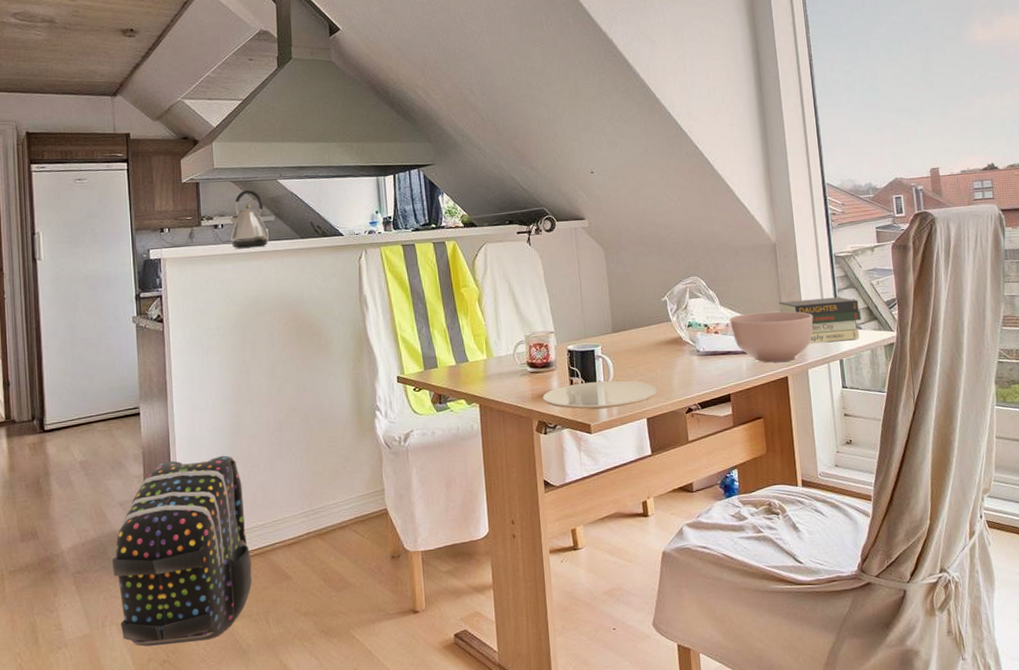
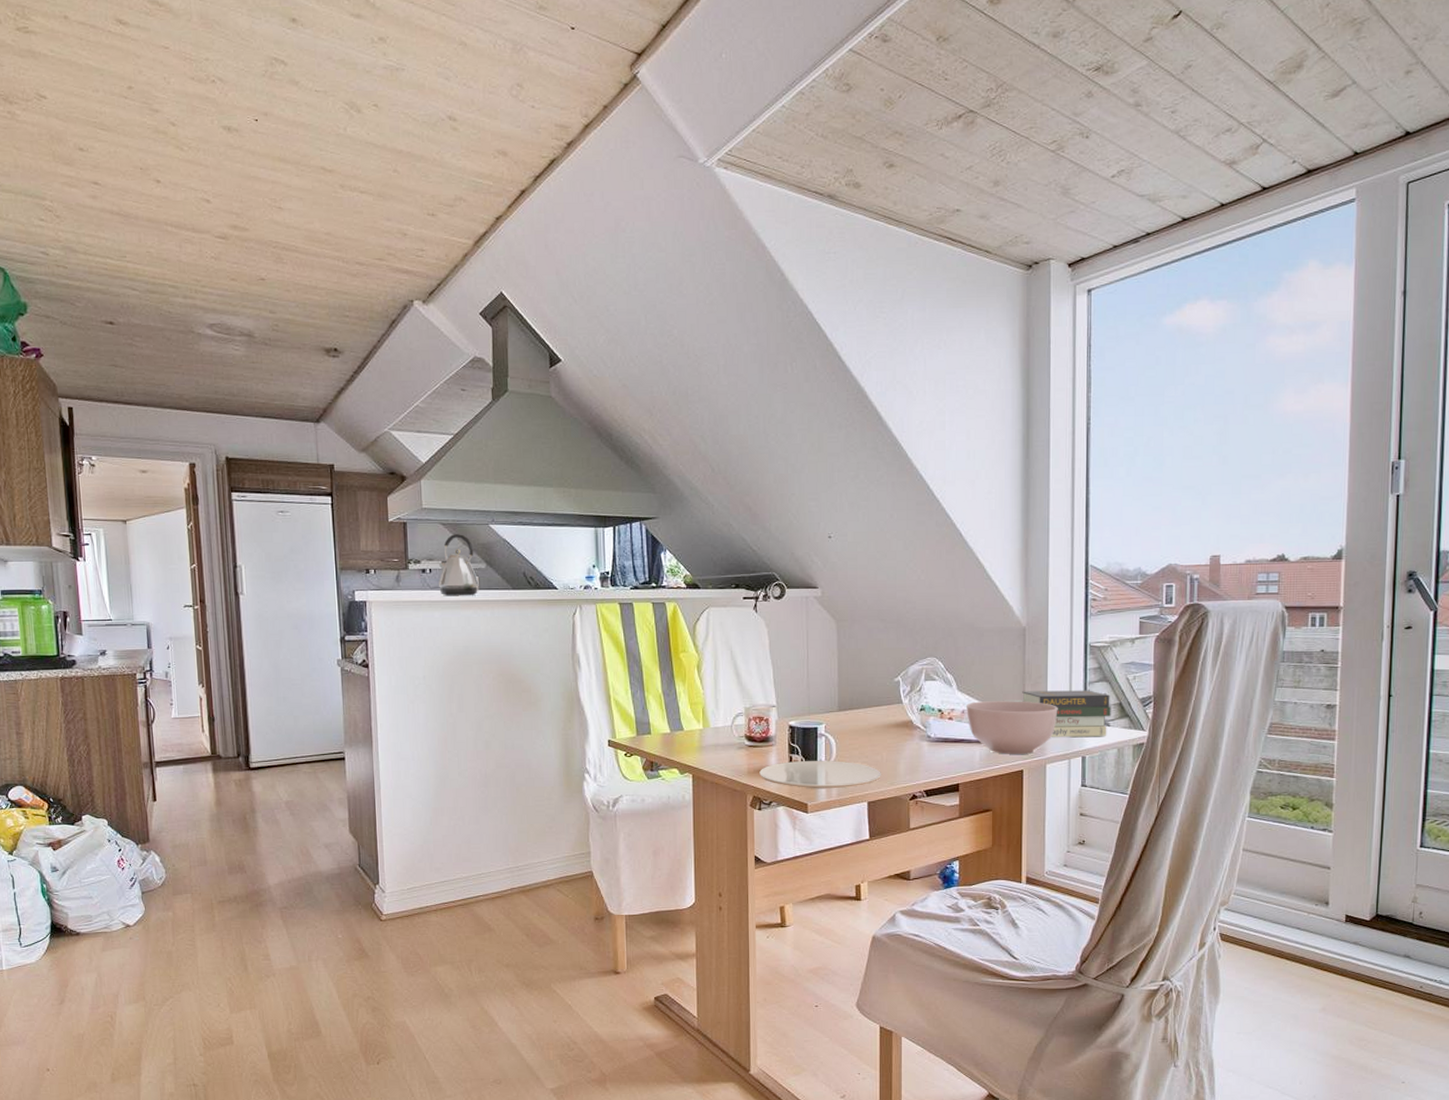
backpack: present [111,455,253,647] -> none [317,806,456,983]

